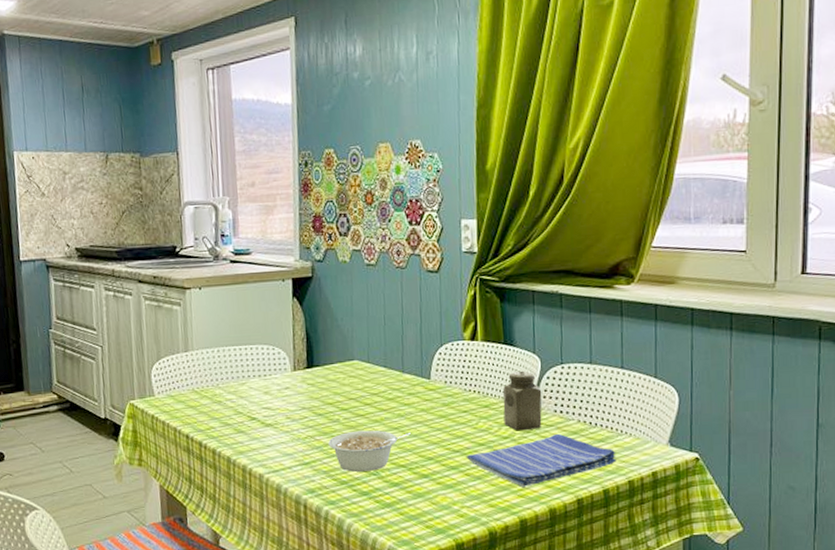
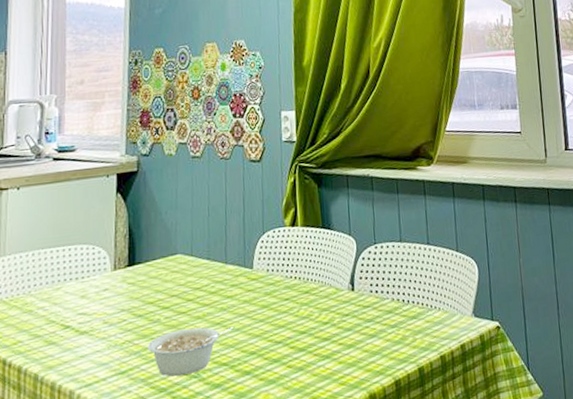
dish towel: present [467,434,617,487] -> none [289,314,429,374]
salt shaker: present [503,370,542,431] -> none [322,253,360,316]

